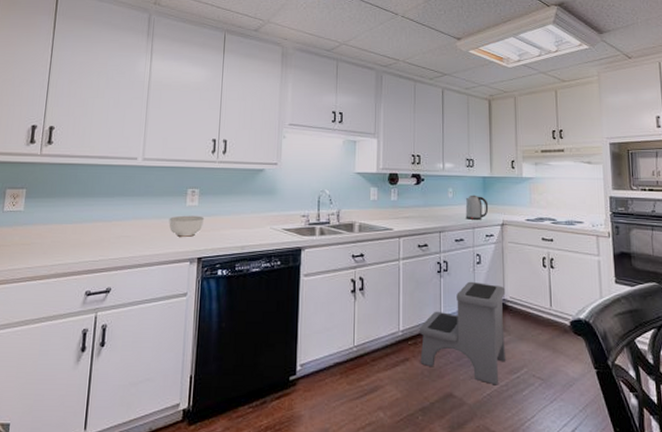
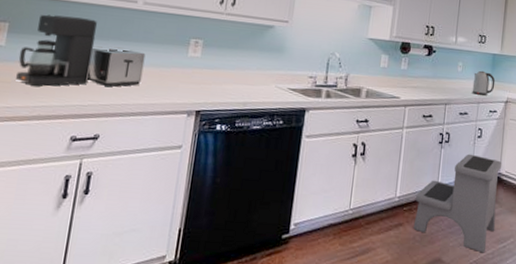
coffee maker: none [34,178,102,246] -> present [15,14,97,87]
toaster: none [97,203,148,242] -> present [87,46,146,87]
bowl: present [169,215,205,237] -> none [167,66,207,89]

